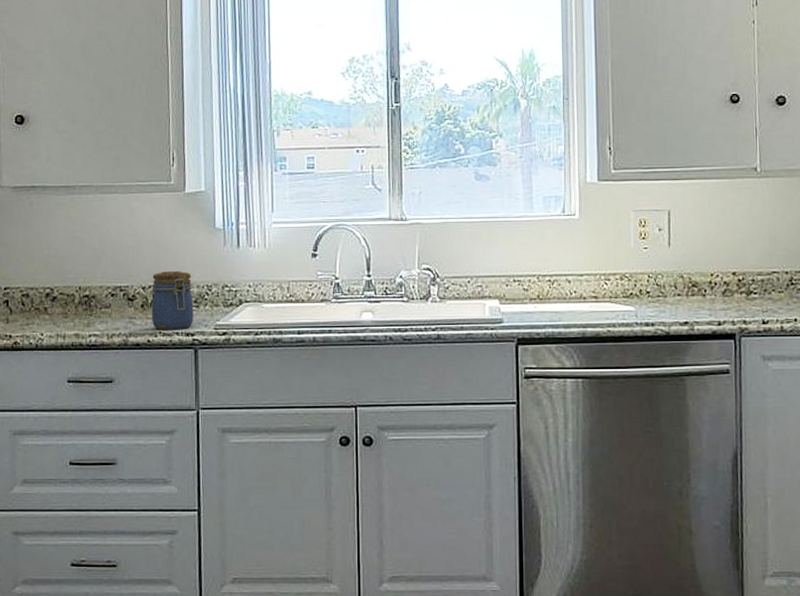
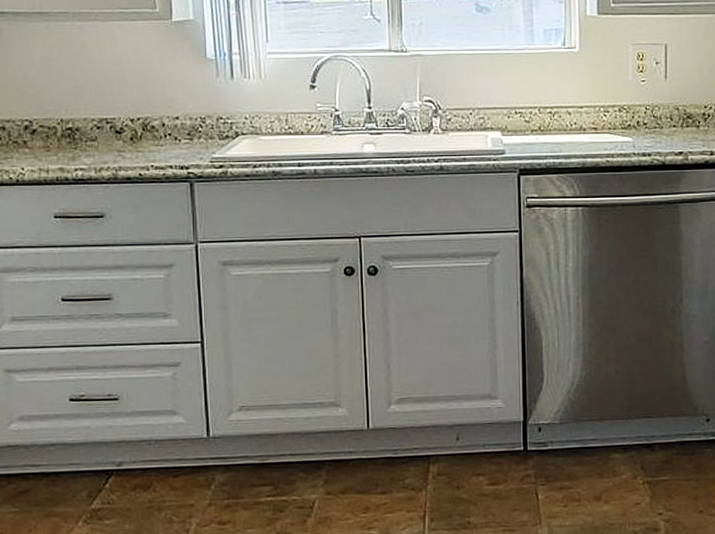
jar: present [151,271,194,330] -> none [140,103,187,164]

